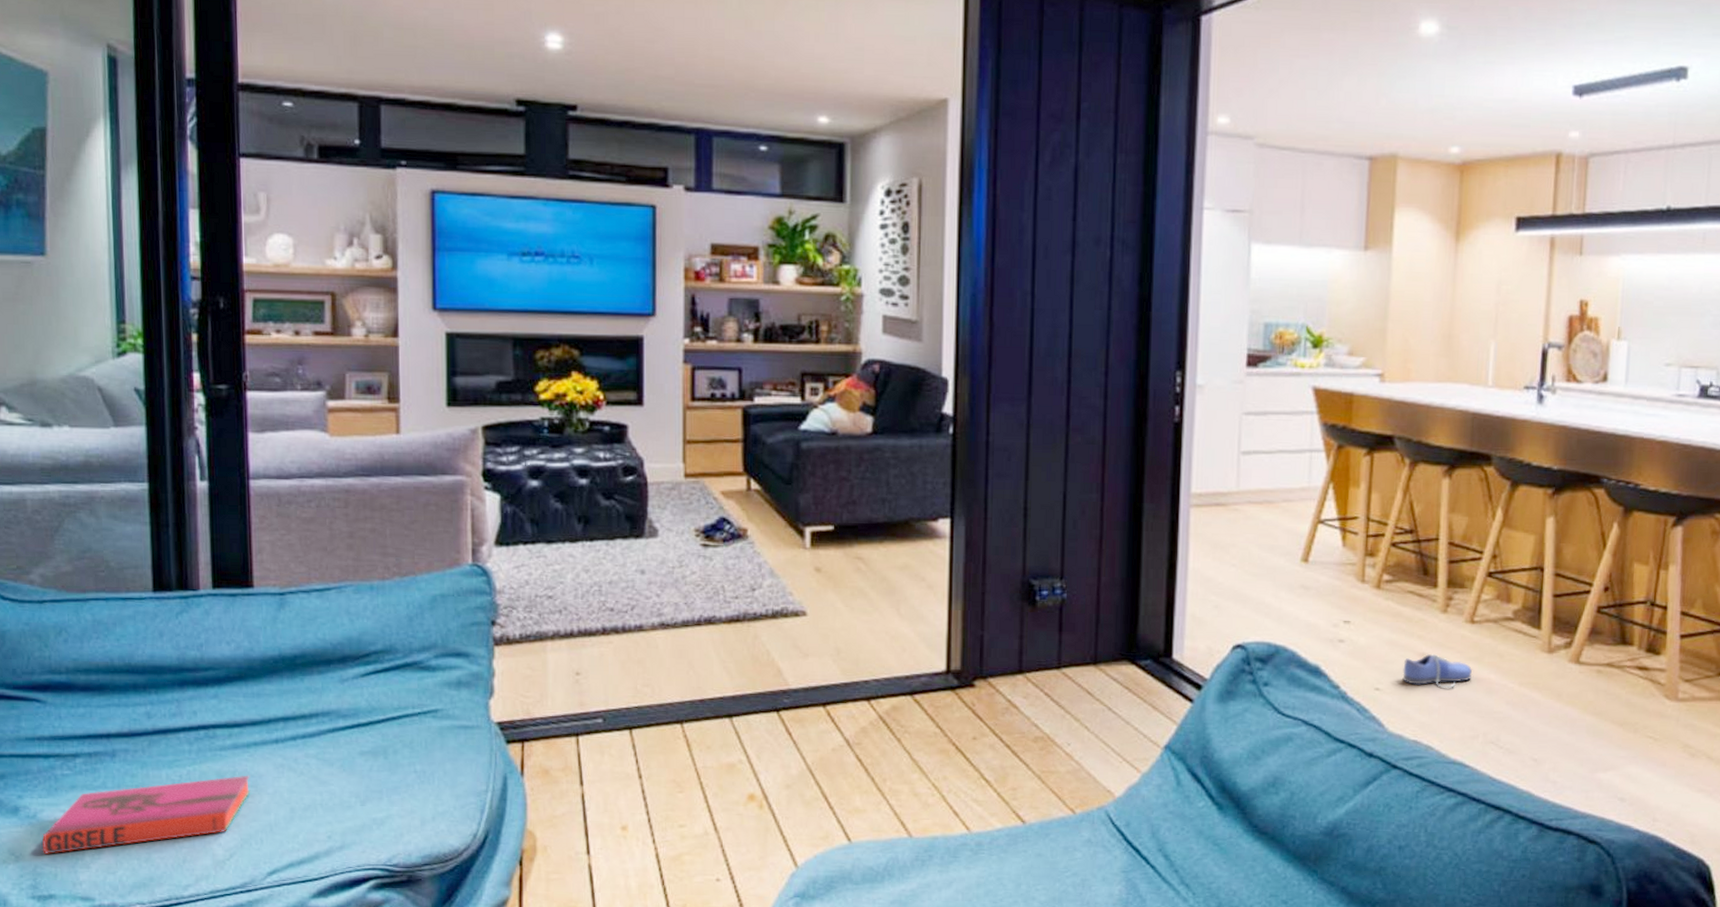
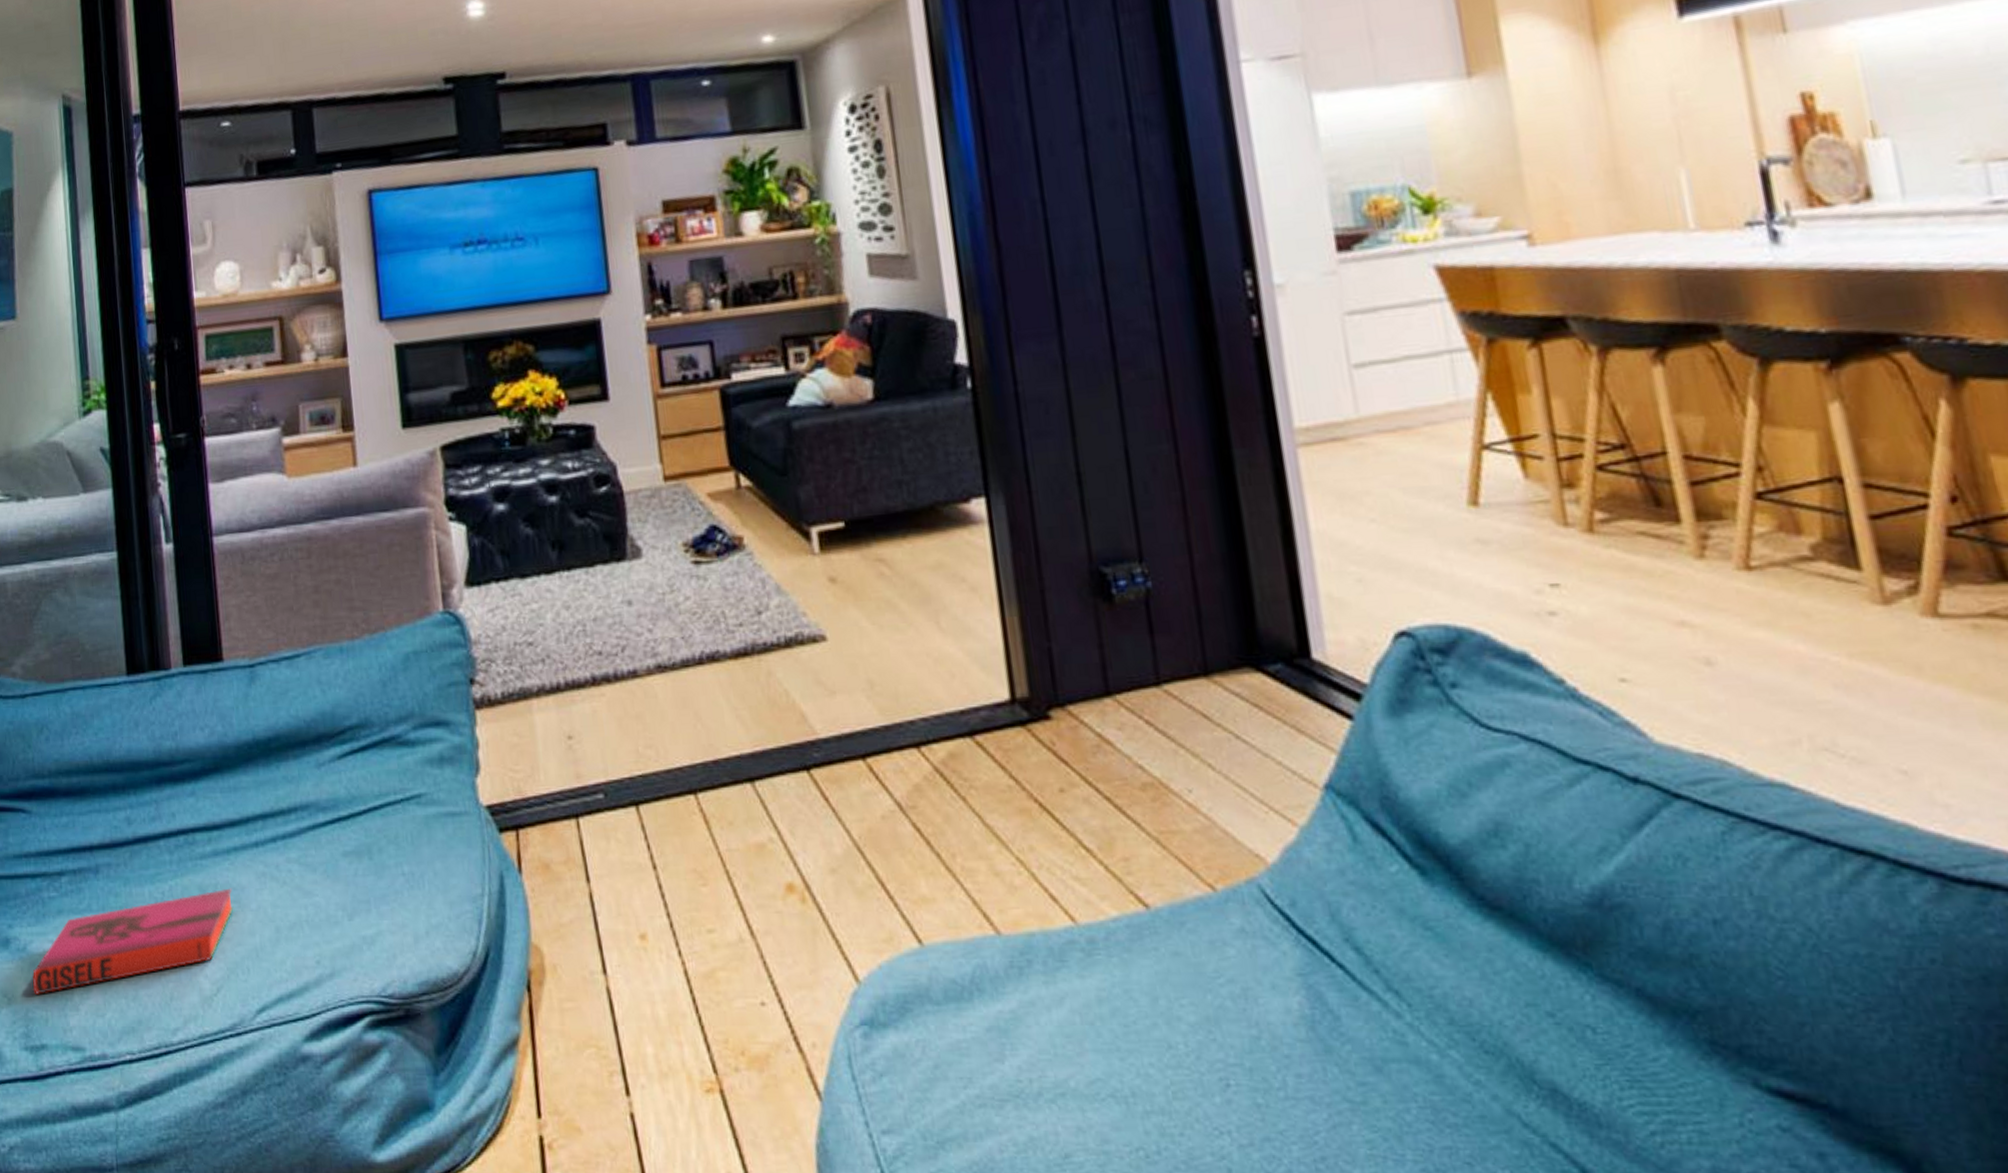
shoe: present [1402,653,1473,688] -> none [1654,620,1768,671]

